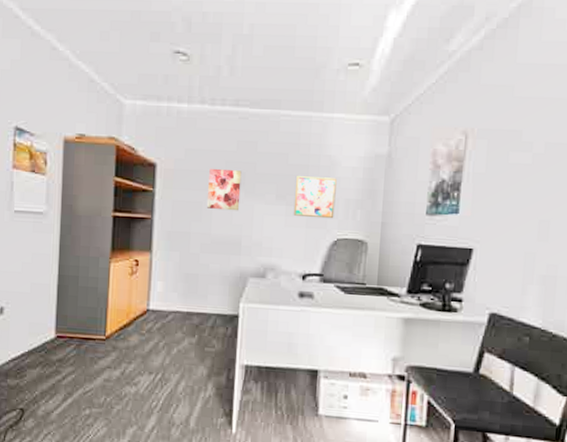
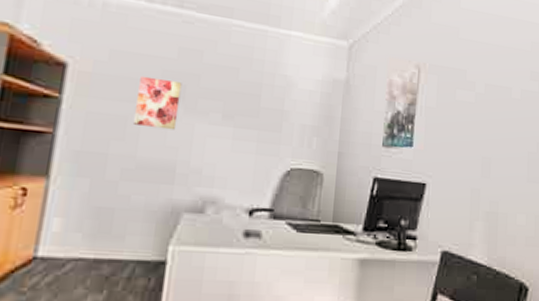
wall art: present [293,176,337,219] -> none [241,94,292,146]

